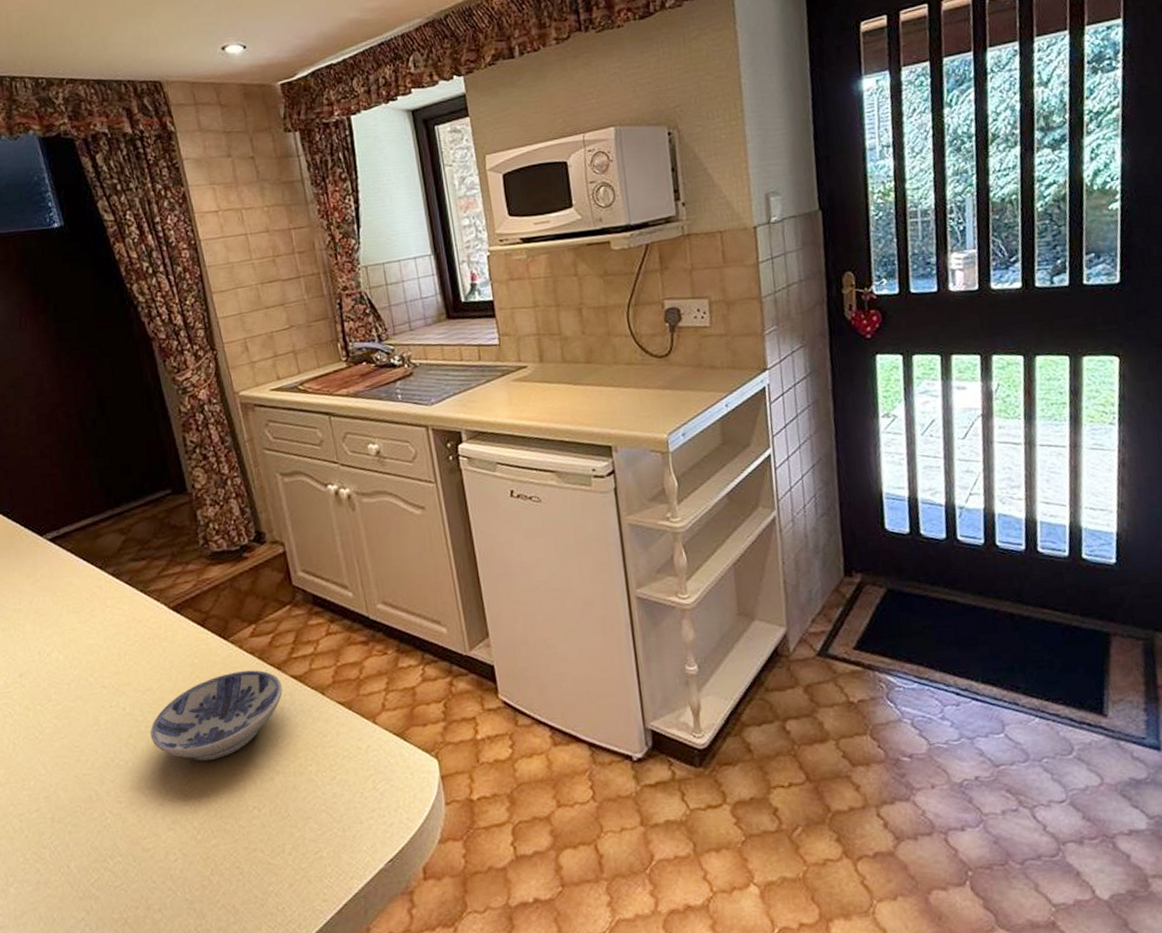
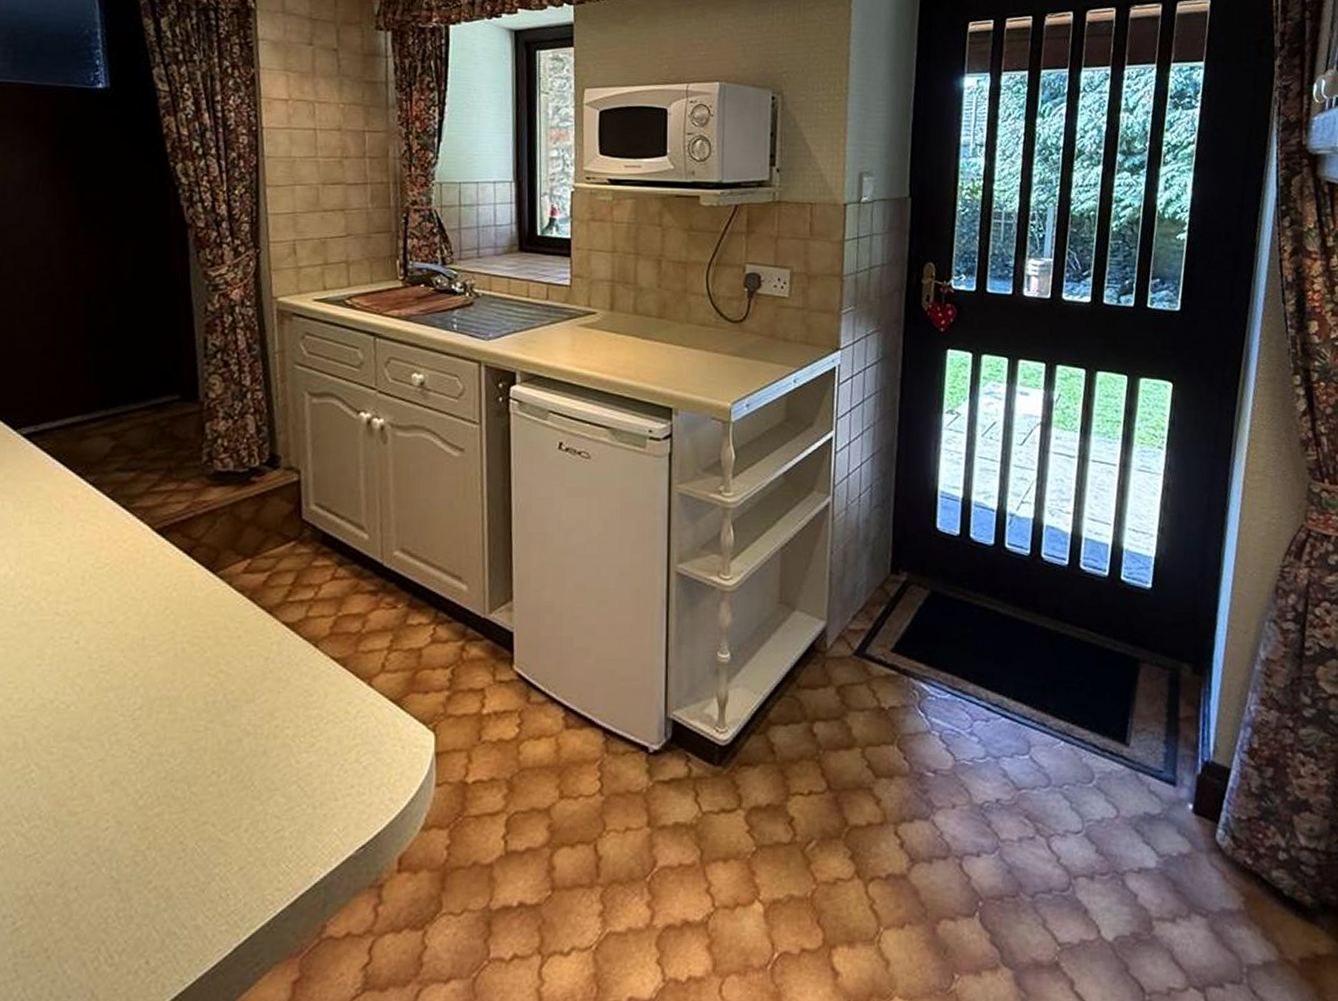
bowl: present [150,670,283,761] -> none [103,611,270,712]

